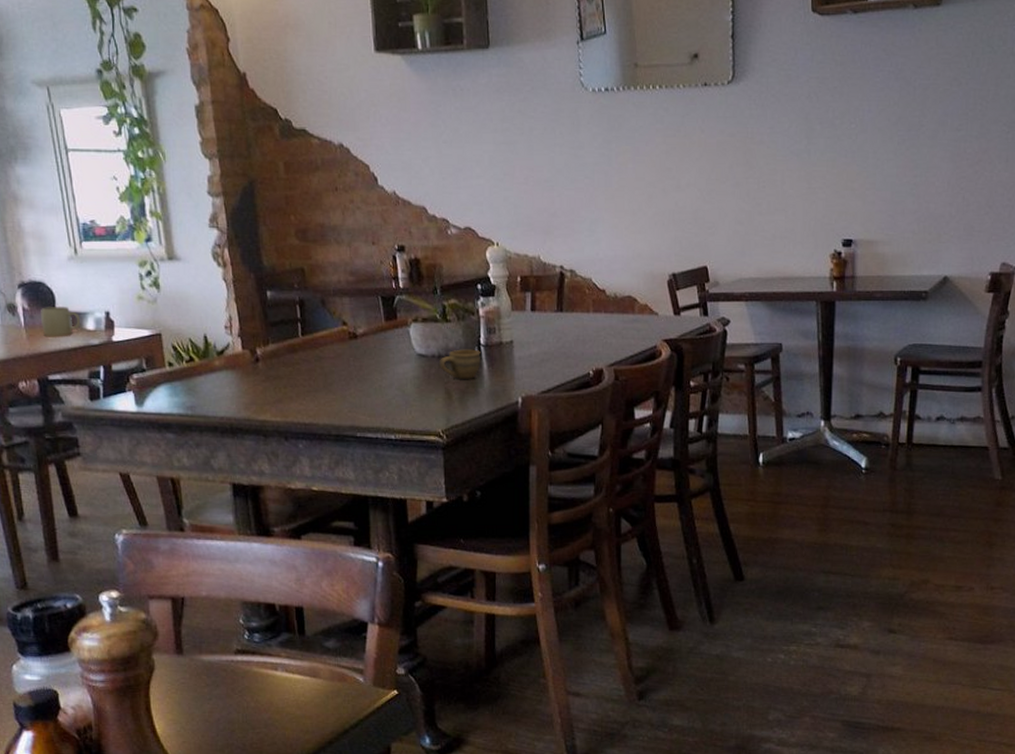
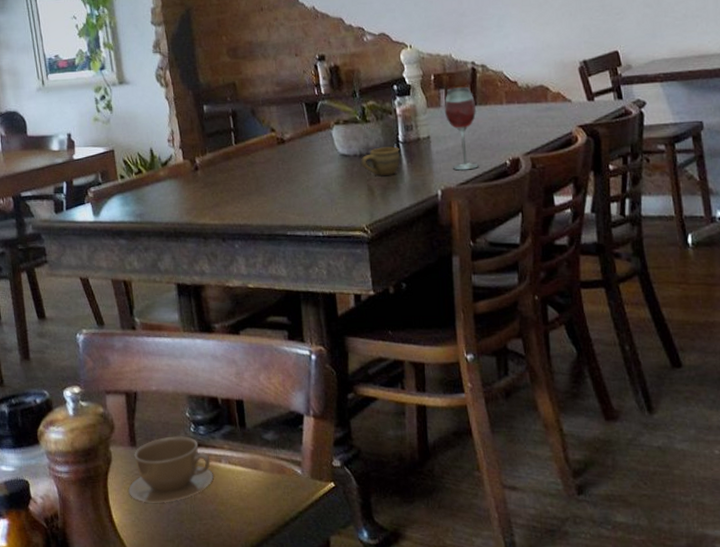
mug: present [41,307,81,339] -> none [15,132,48,160]
teacup: none [173,644,269,712] -> present [128,436,214,503]
wineglass: none [529,292,562,378] -> present [444,87,479,171]

